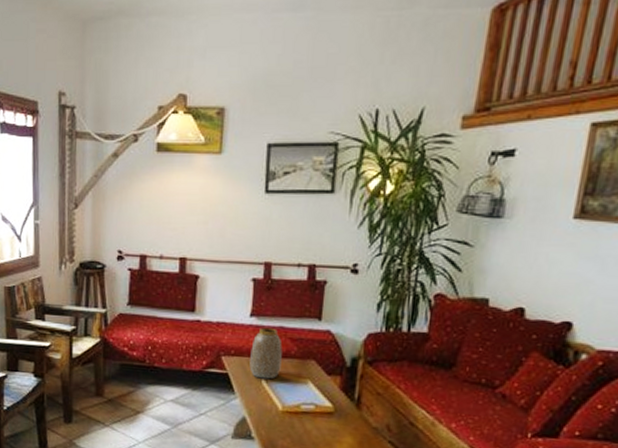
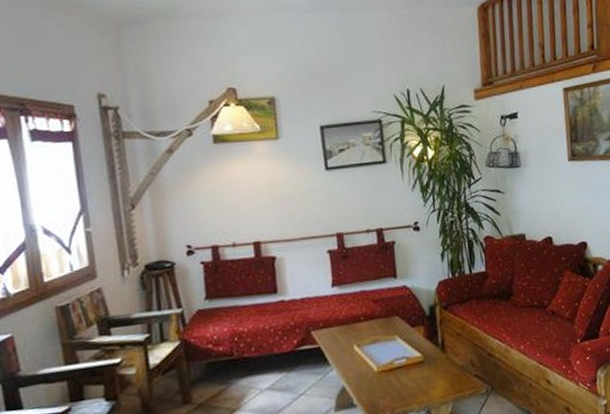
vase: present [249,327,283,380] -> none [338,293,369,345]

